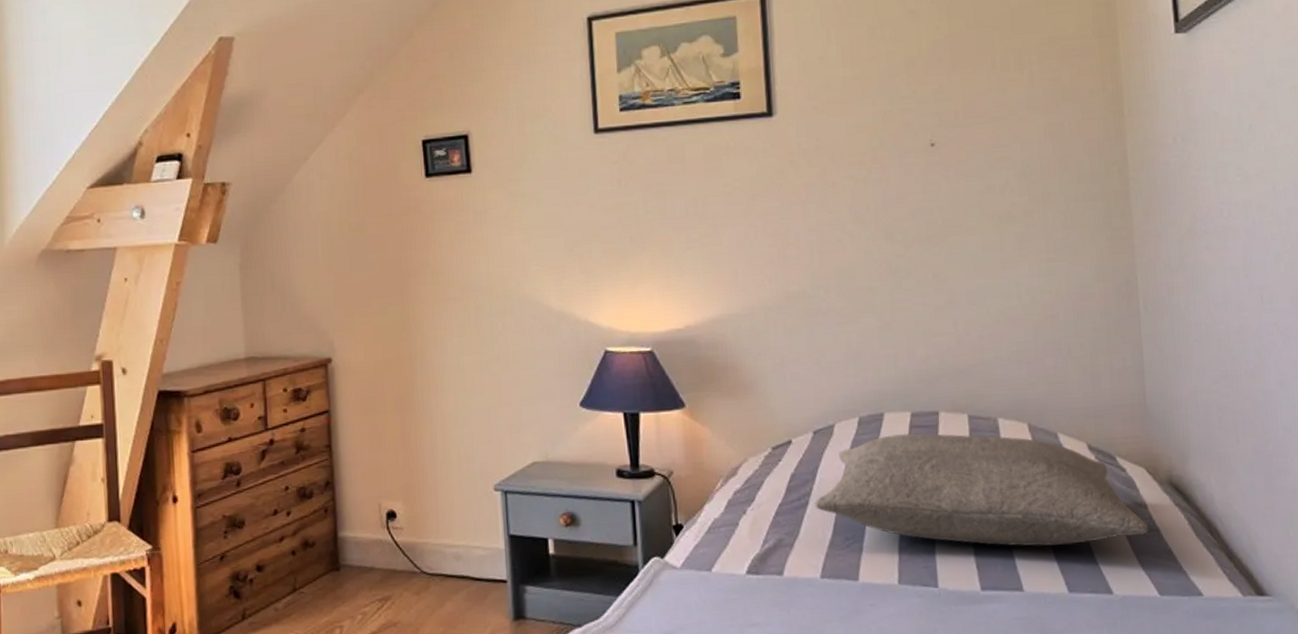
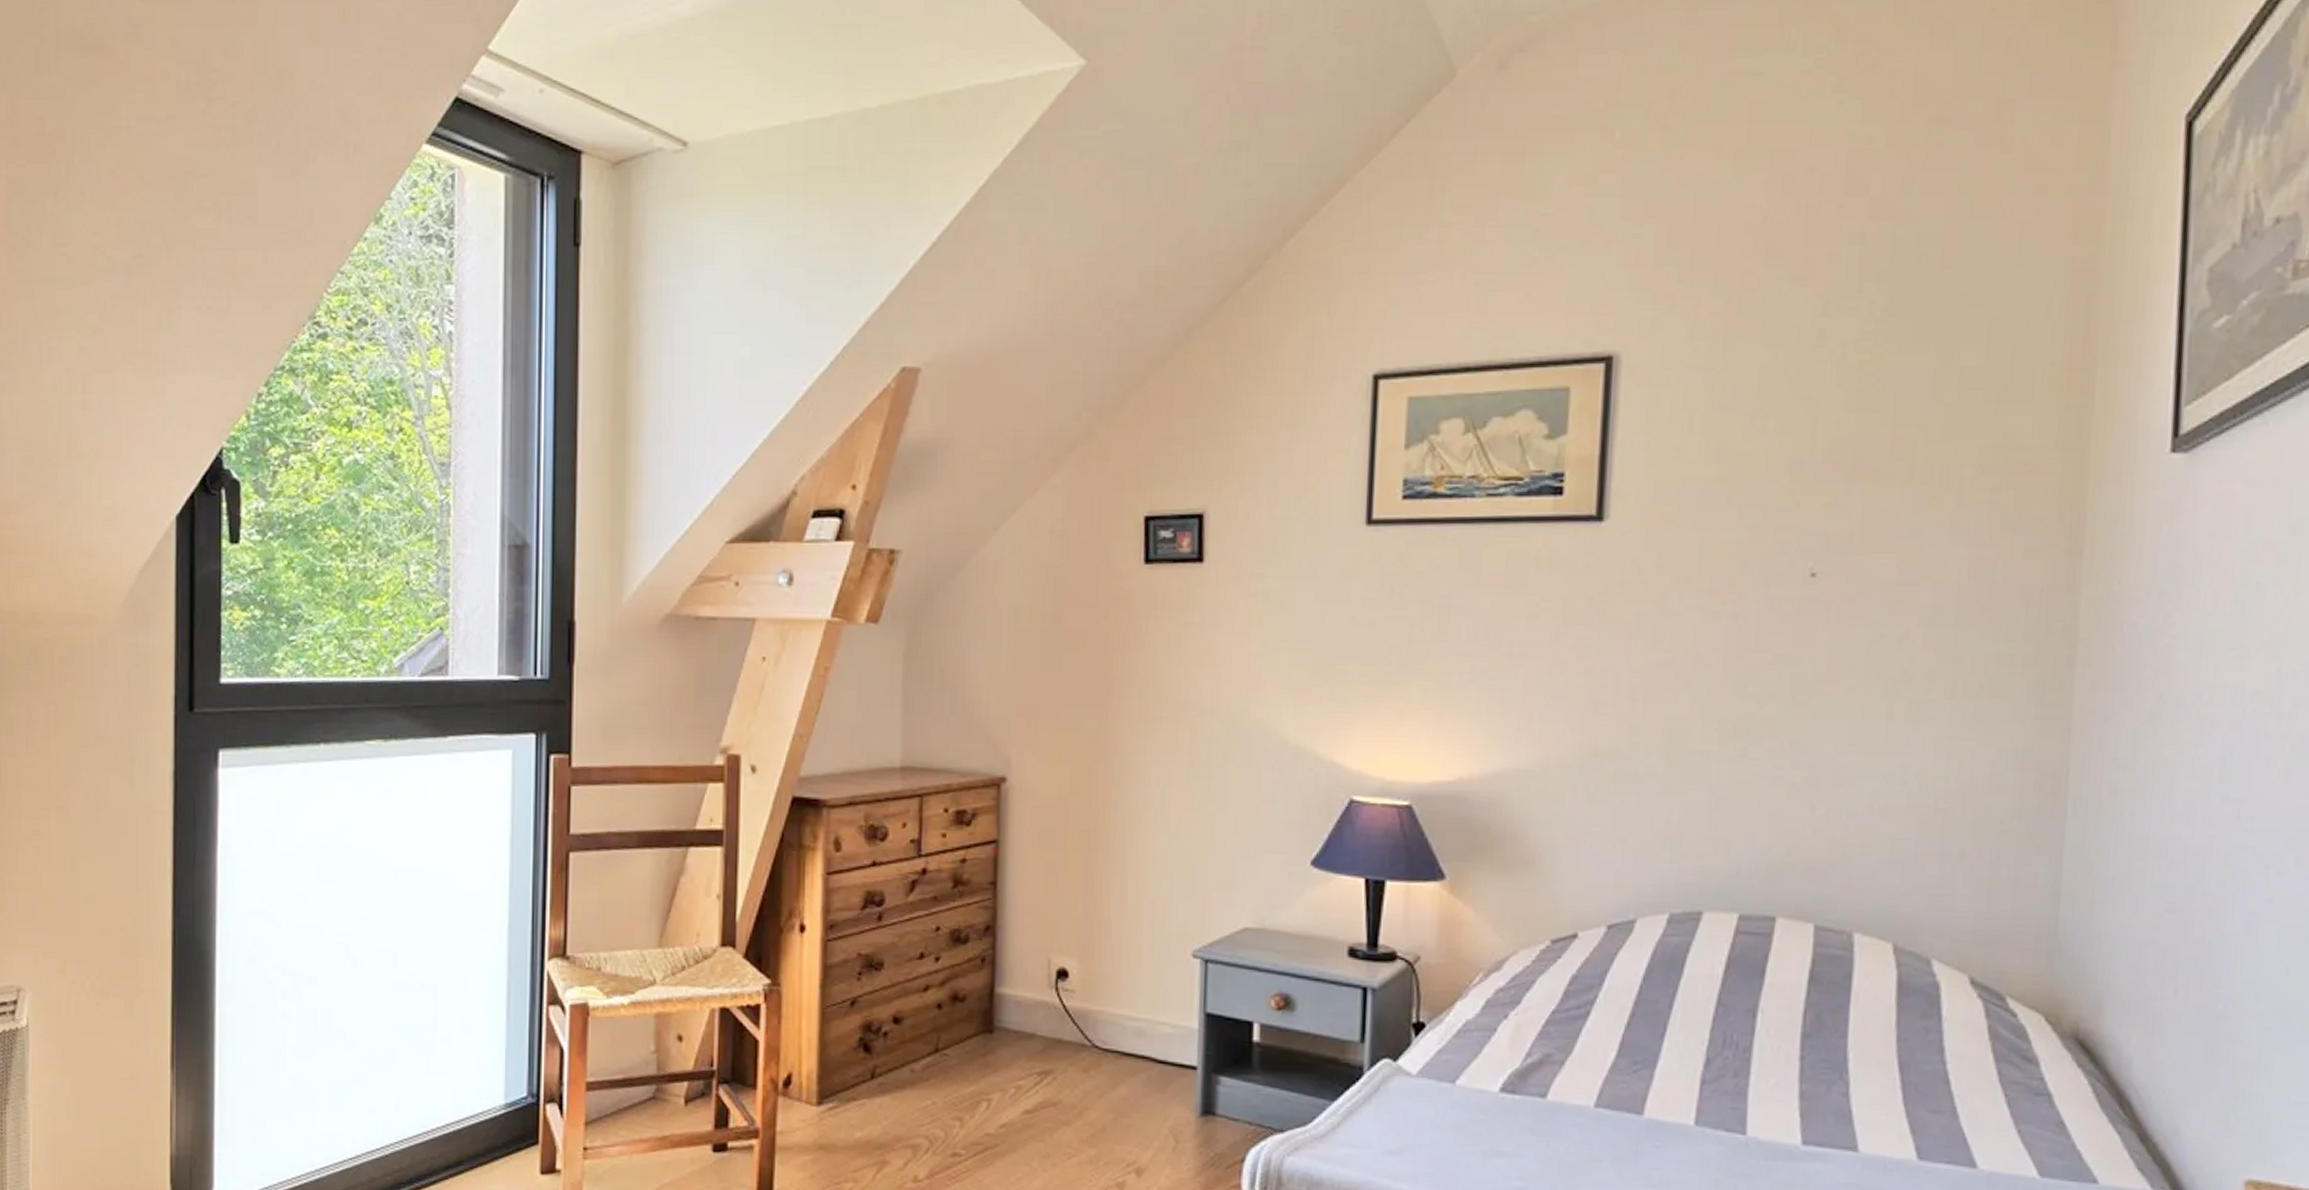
pillow: present [815,433,1149,547] -> none [1598,939,2038,1101]

